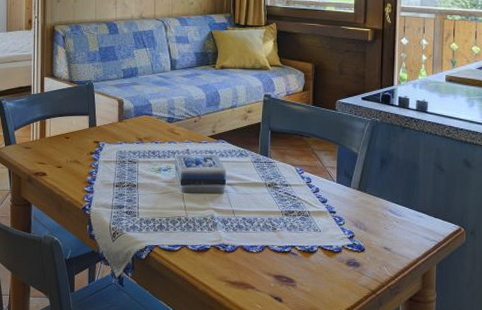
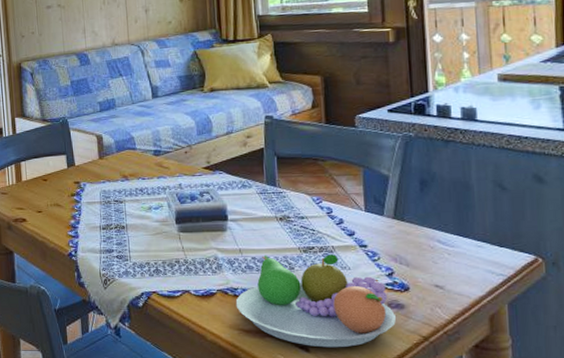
fruit bowl: none [225,216,353,299] -> present [235,254,397,348]

